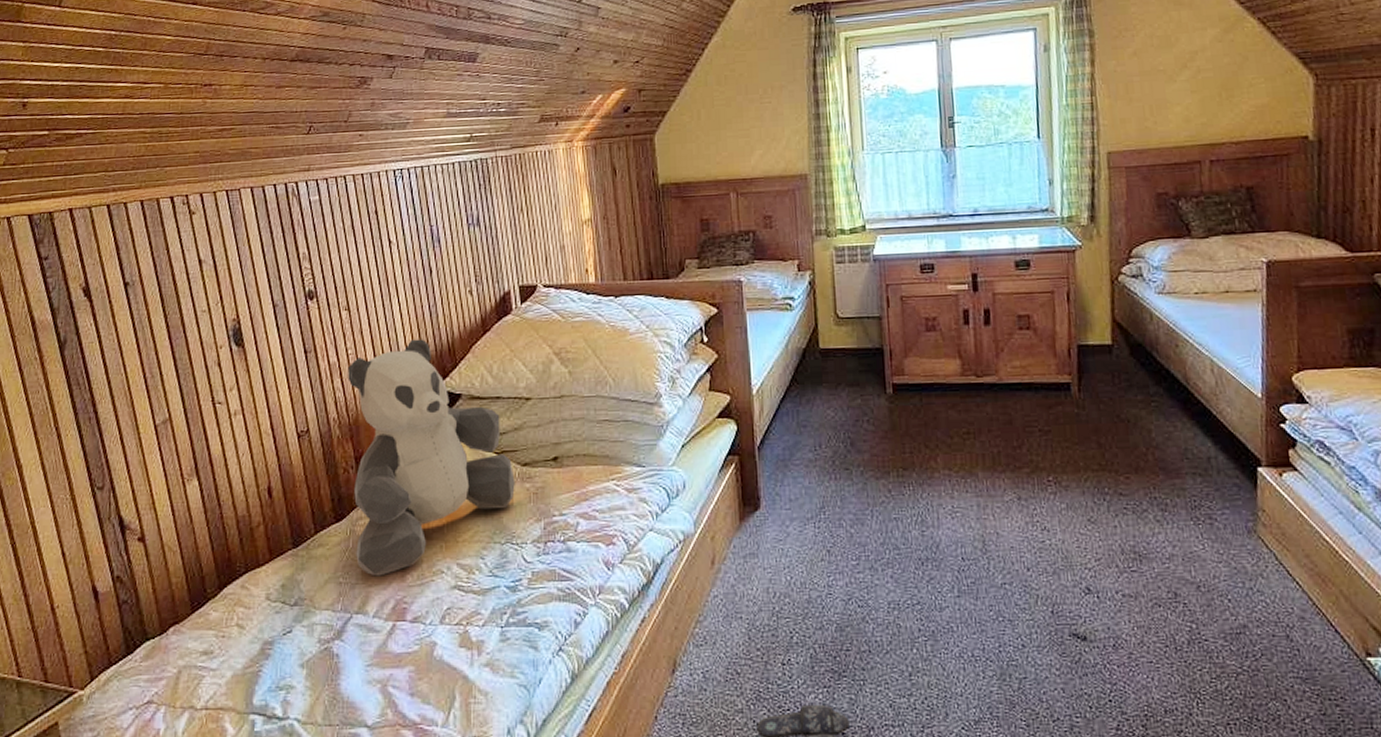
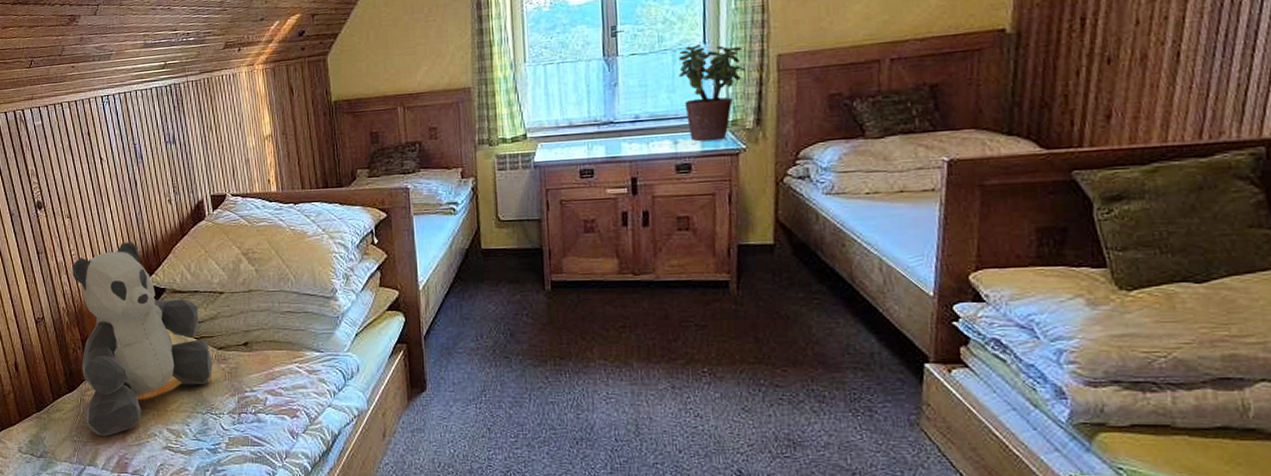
potted plant: none [1014,138,1078,238] -> present [678,43,745,142]

